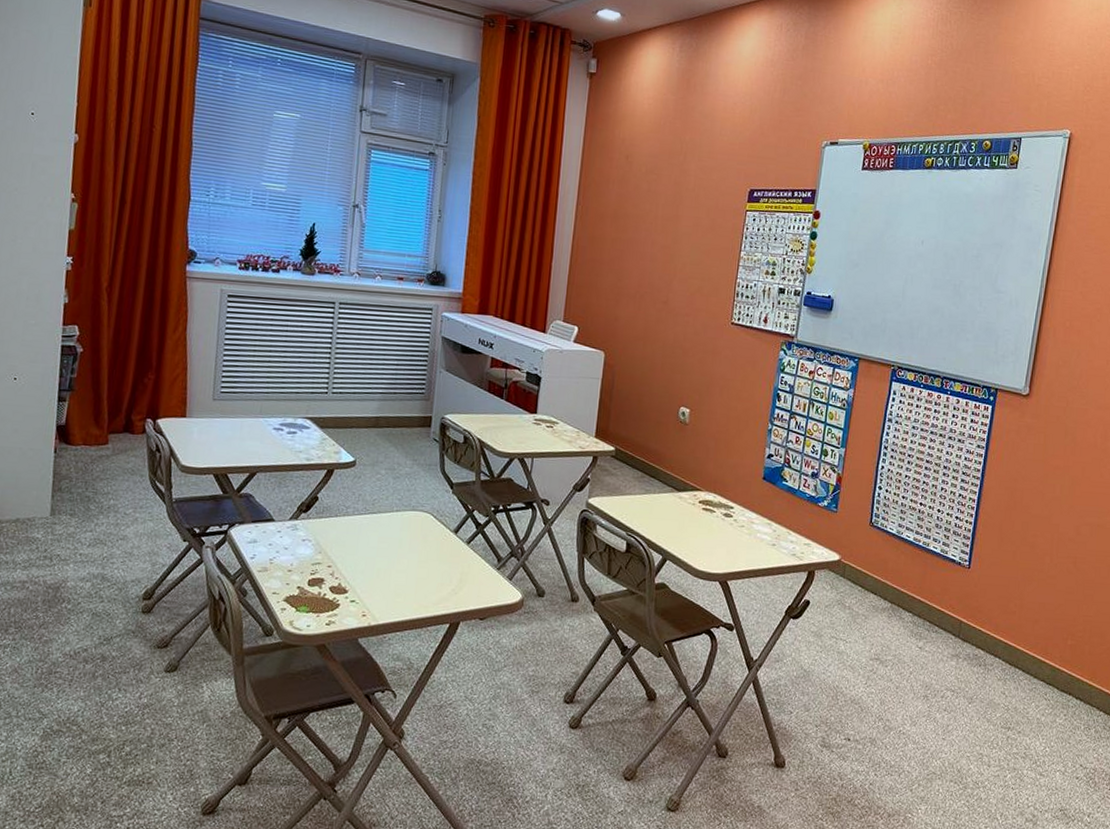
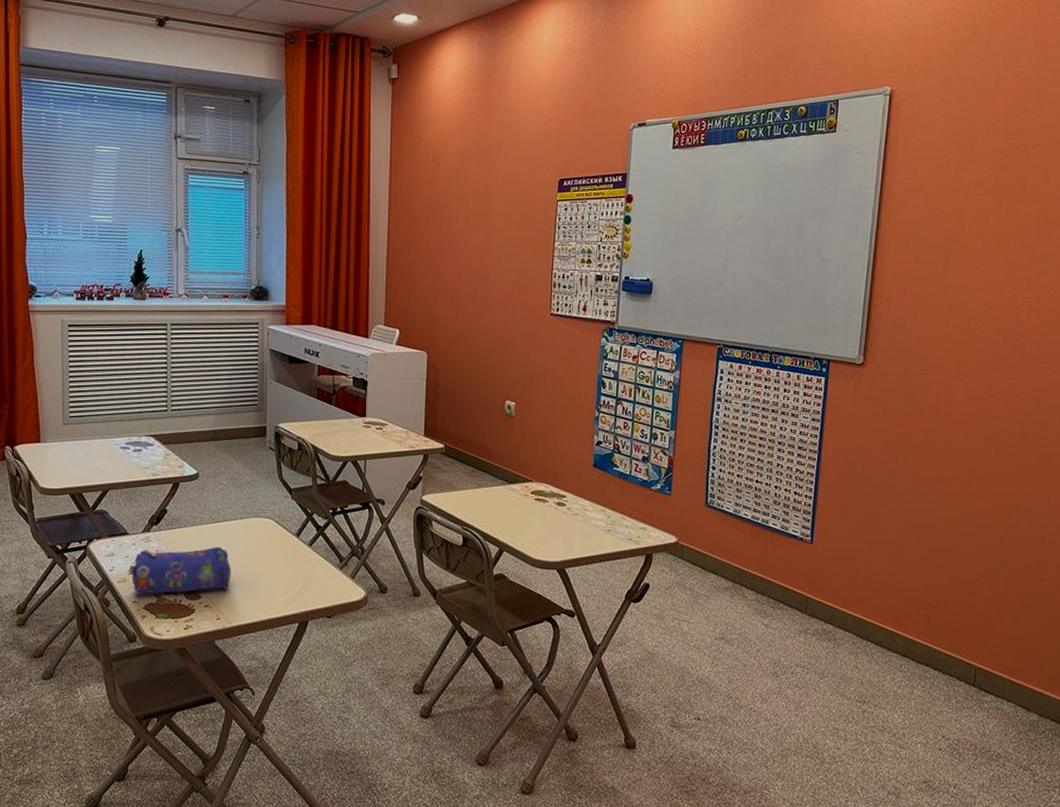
pencil case: none [271,537,382,586] -> present [129,547,231,593]

